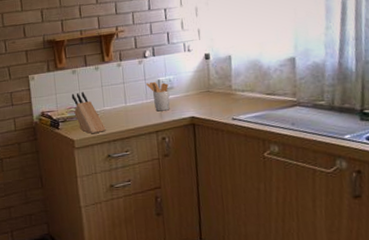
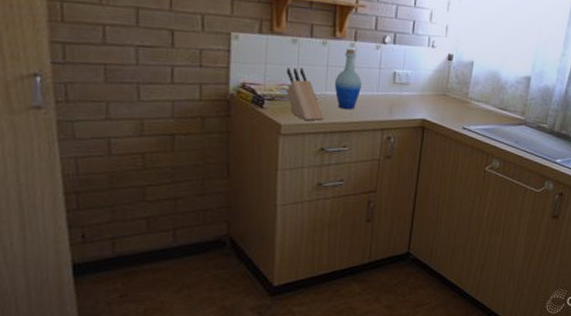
bottle: none [109,69,133,120] -> present [334,49,362,110]
utensil holder: present [146,81,170,112] -> none [380,72,405,108]

